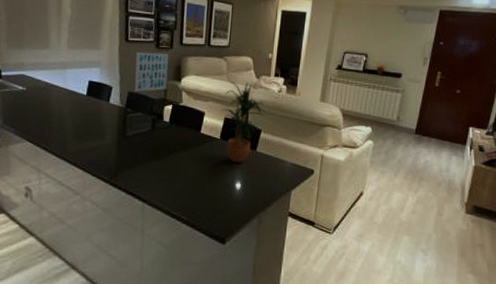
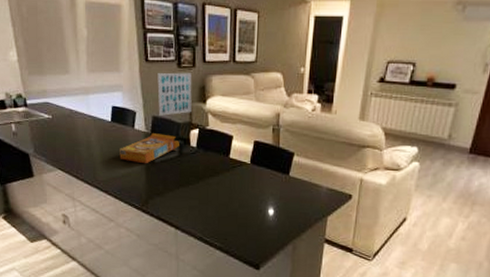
cereal box: none [91,108,153,138] -> present [118,133,179,164]
potted plant: present [222,82,266,163] -> none [251,101,298,189]

